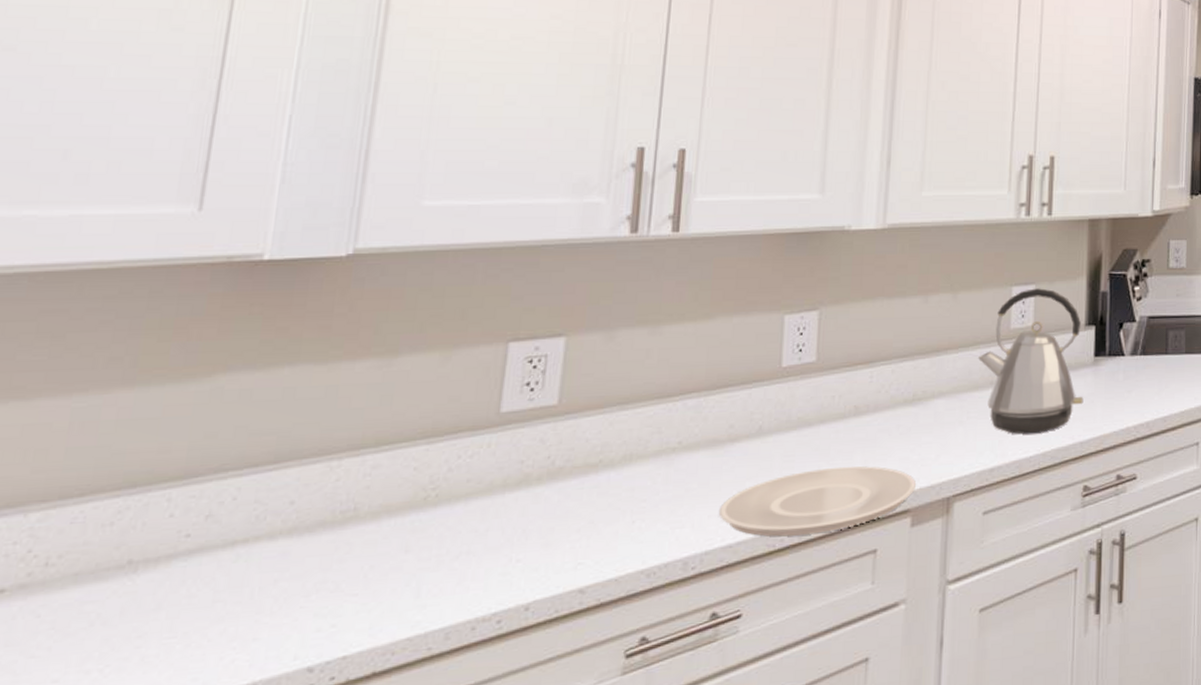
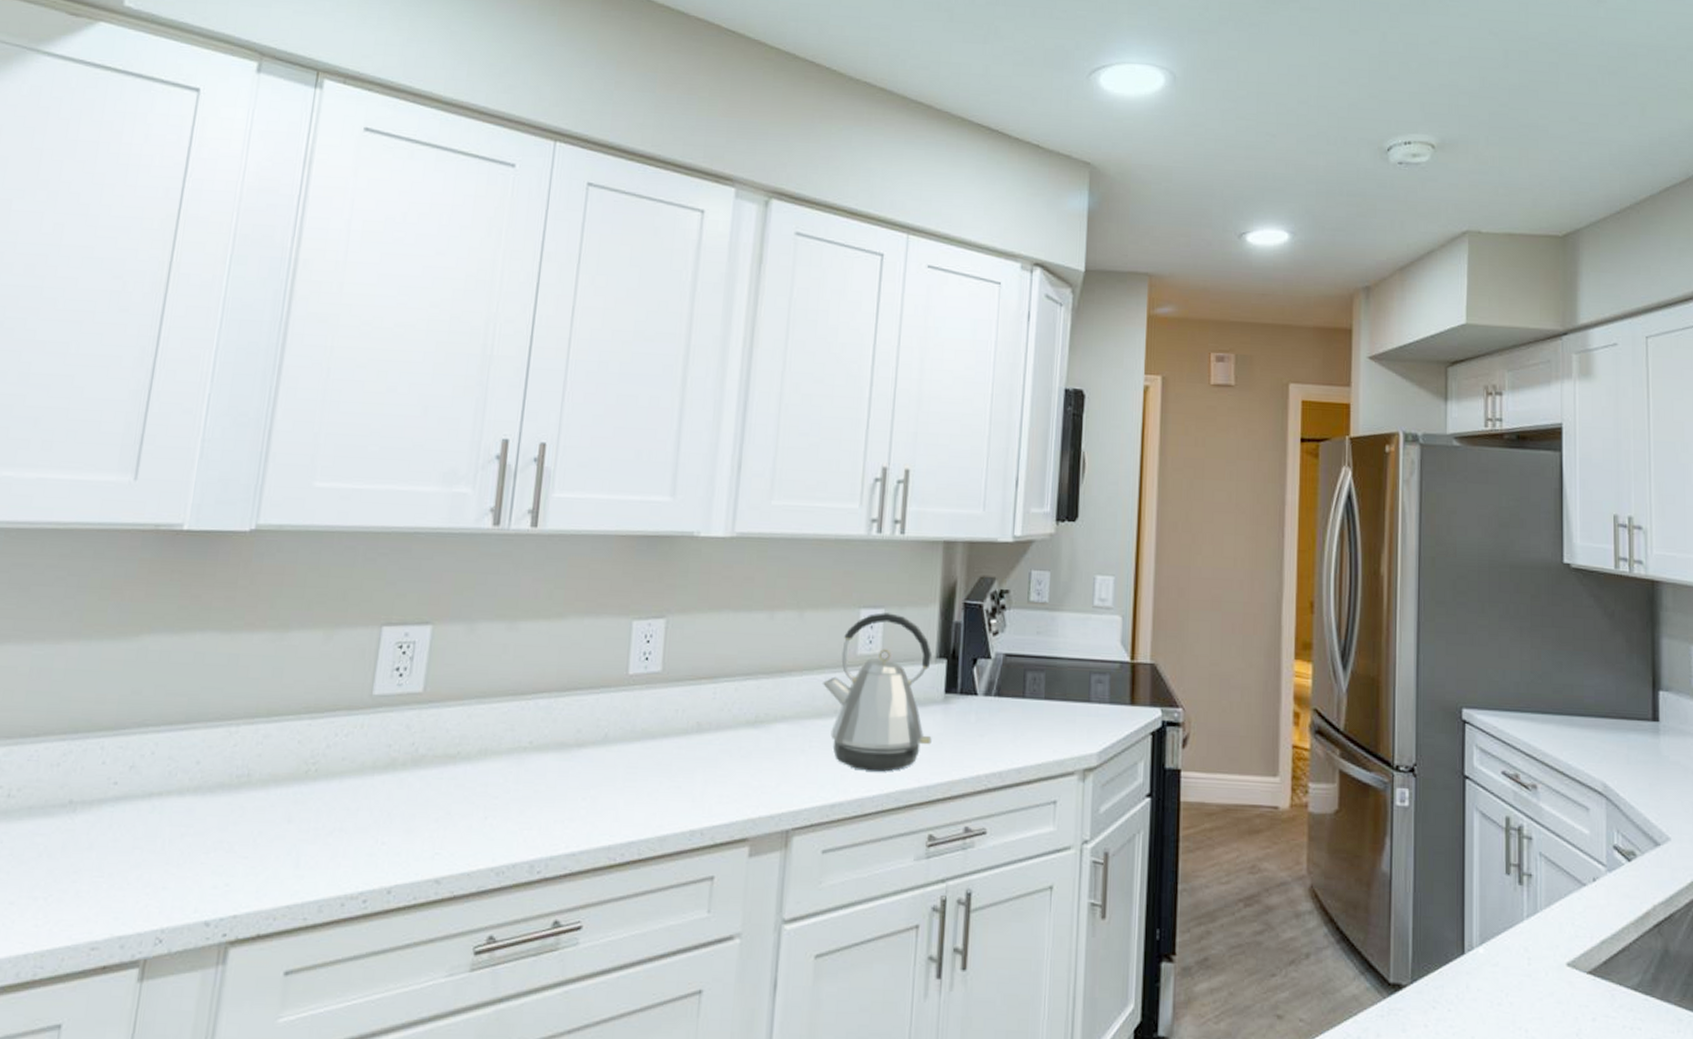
plate: present [718,466,916,537] -> none [564,784,755,853]

